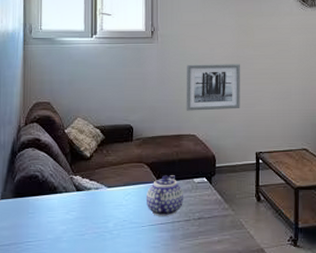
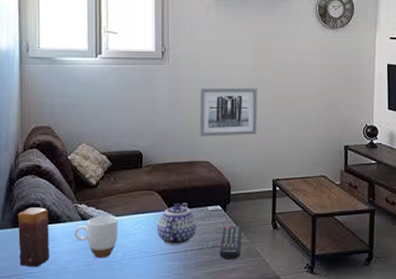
candle: none [18,178,47,236] -> present [18,207,49,267]
mug: none [69,186,110,229] -> present [74,215,118,259]
remote control: none [206,198,227,232] -> present [220,226,242,260]

